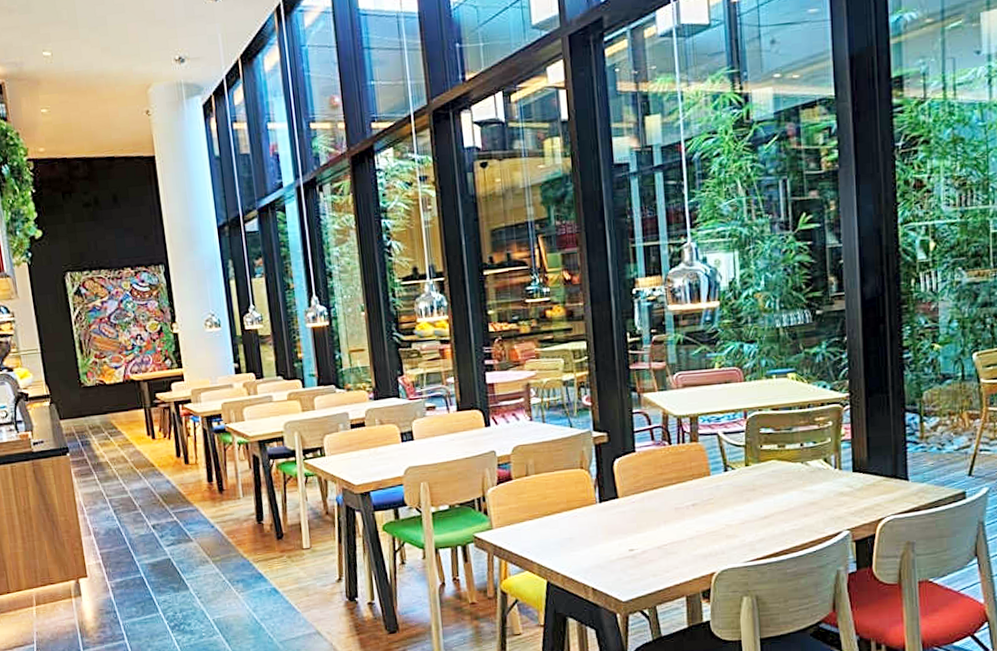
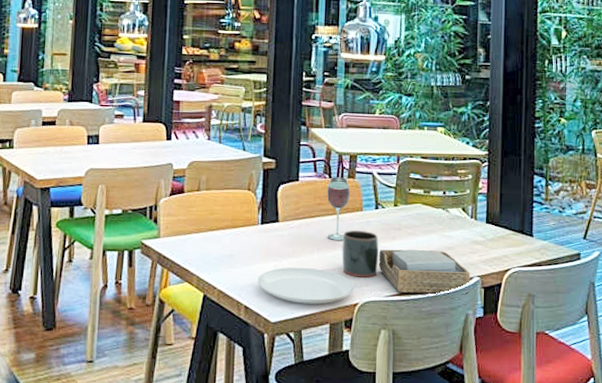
plate: none [602,541,710,580] -> present [257,267,355,304]
wineglass: none [668,442,695,510] -> present [326,177,351,240]
mug: none [690,496,733,546] -> present [342,230,379,278]
napkin holder: none [733,507,839,556] -> present [379,249,470,295]

